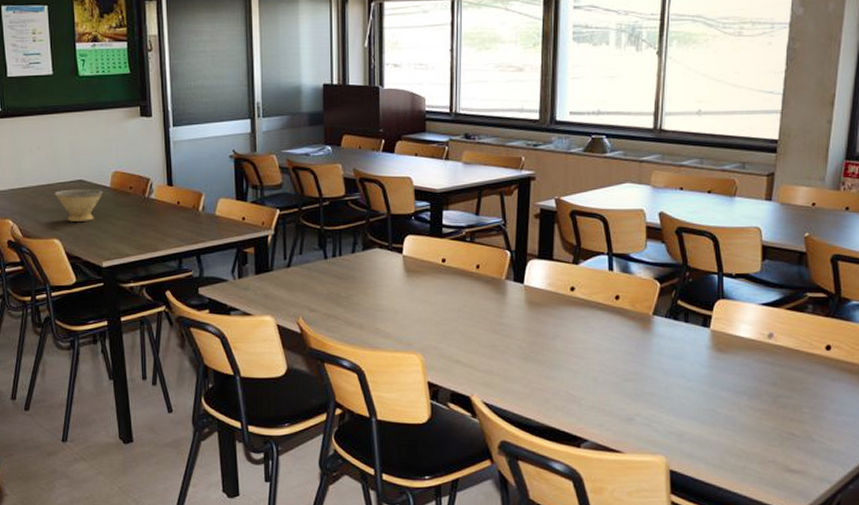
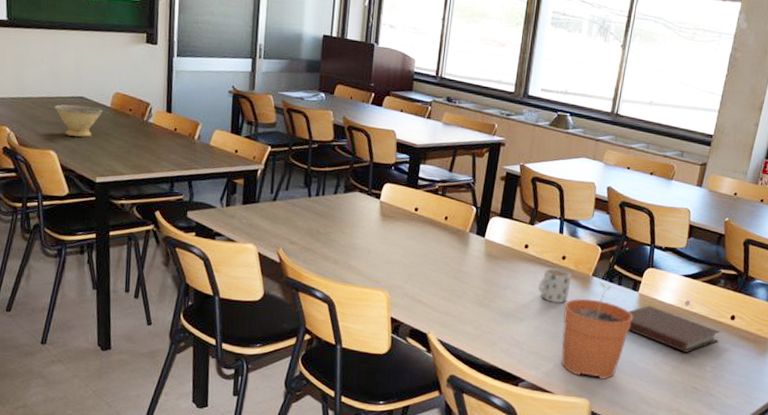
mug: none [591,310,629,350] -> present [538,268,572,304]
plant pot: none [623,321,707,433] -> present [561,282,634,380]
notebook: none [701,342,816,393] -> present [628,305,721,353]

